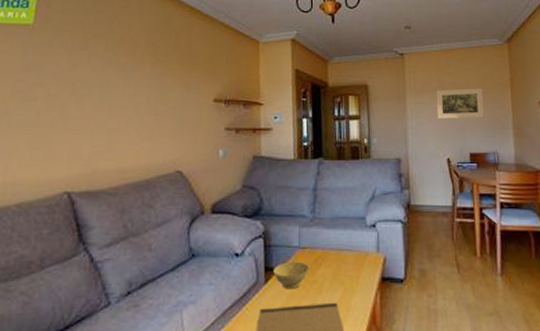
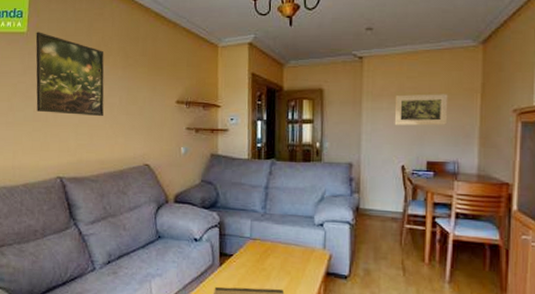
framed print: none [40,24,130,119] -> present [35,32,105,117]
bowl: present [273,261,310,289] -> none [227,250,260,274]

